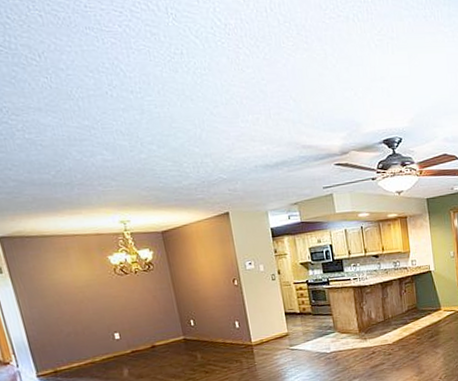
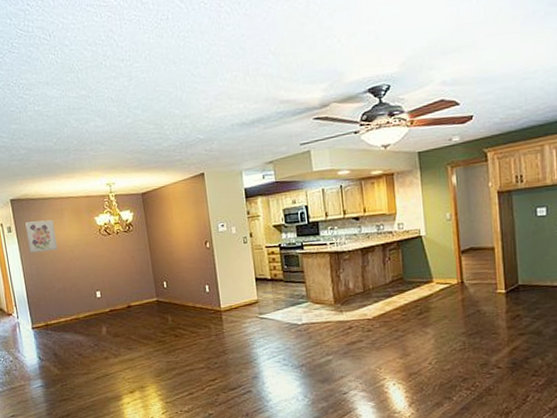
wall art: none [20,259,65,296] -> present [25,219,58,253]

